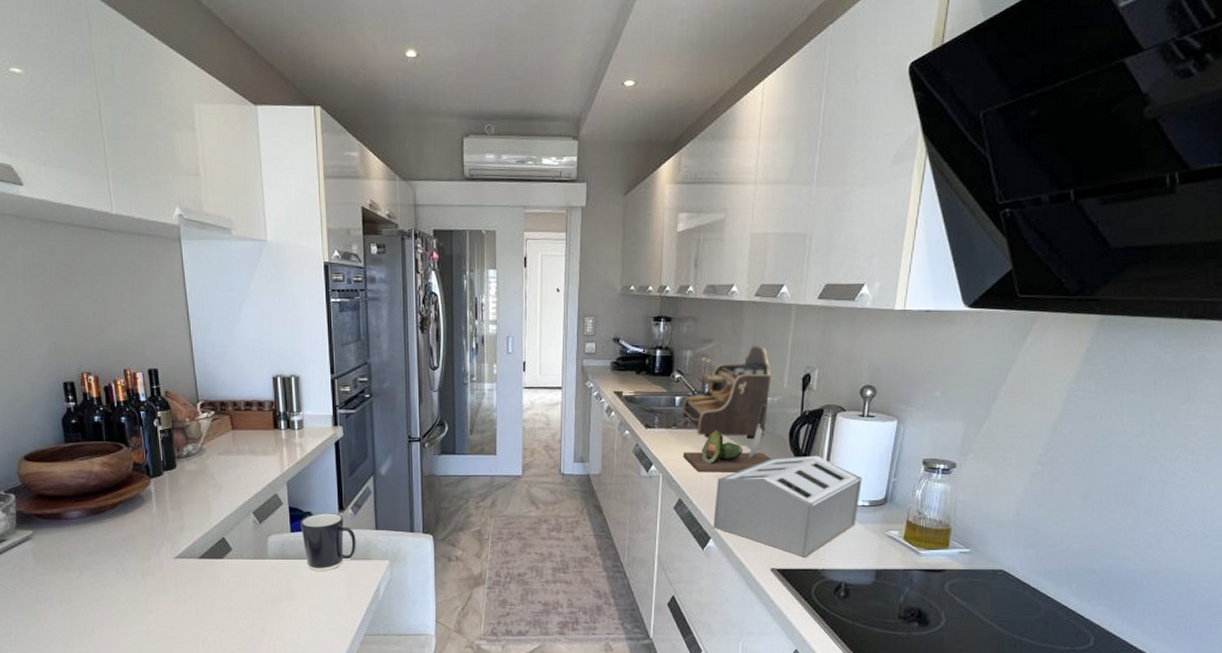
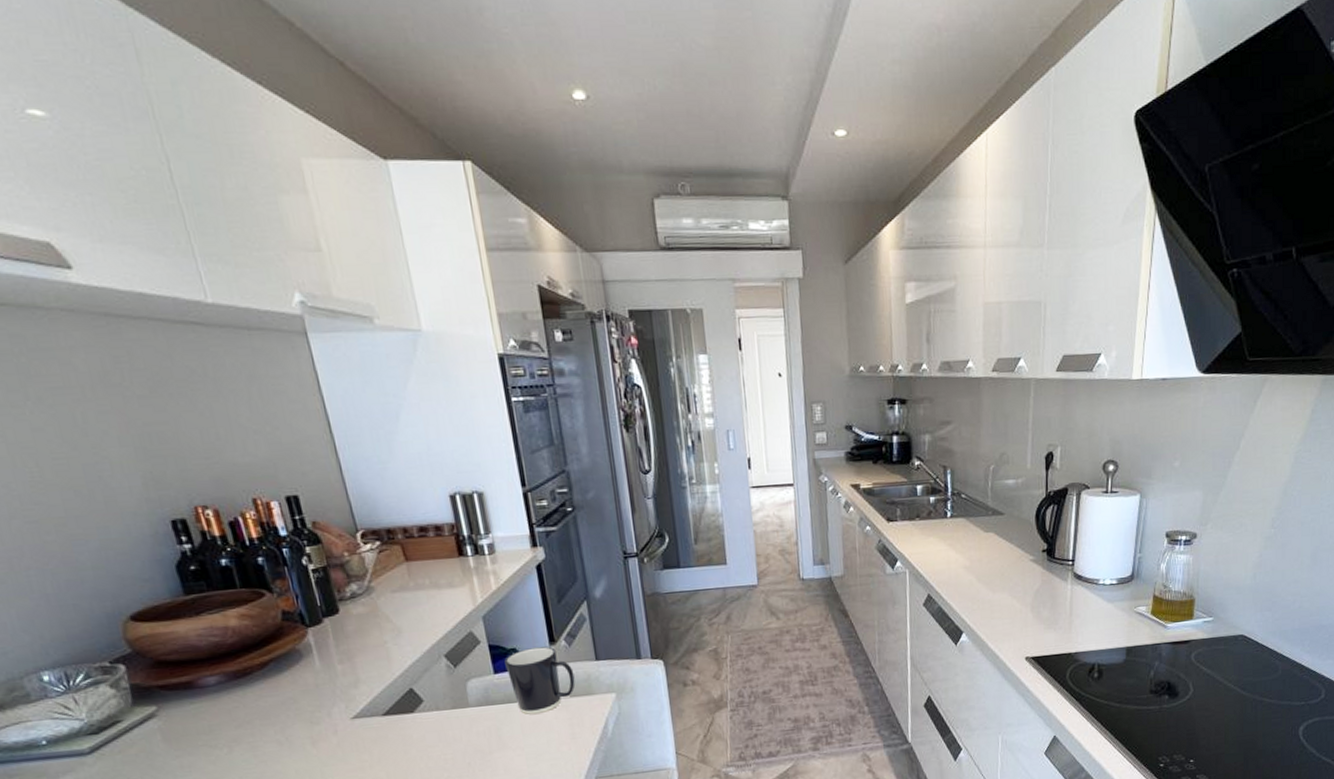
spice rack: present [681,344,771,439] -> none [923,423,1014,527]
knife: present [683,405,771,473] -> none [929,488,1019,565]
toaster: present [713,455,862,558] -> none [964,536,1109,643]

